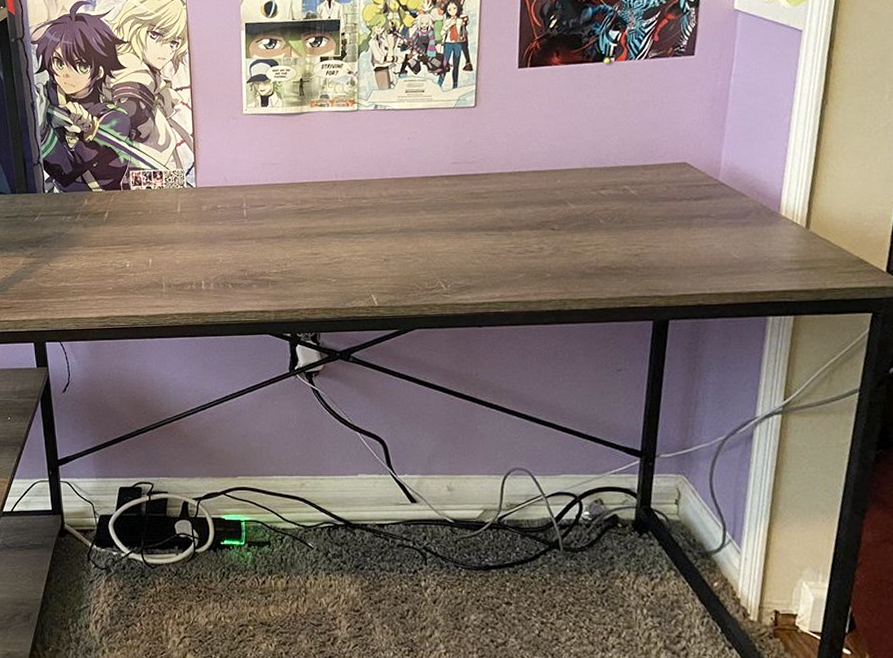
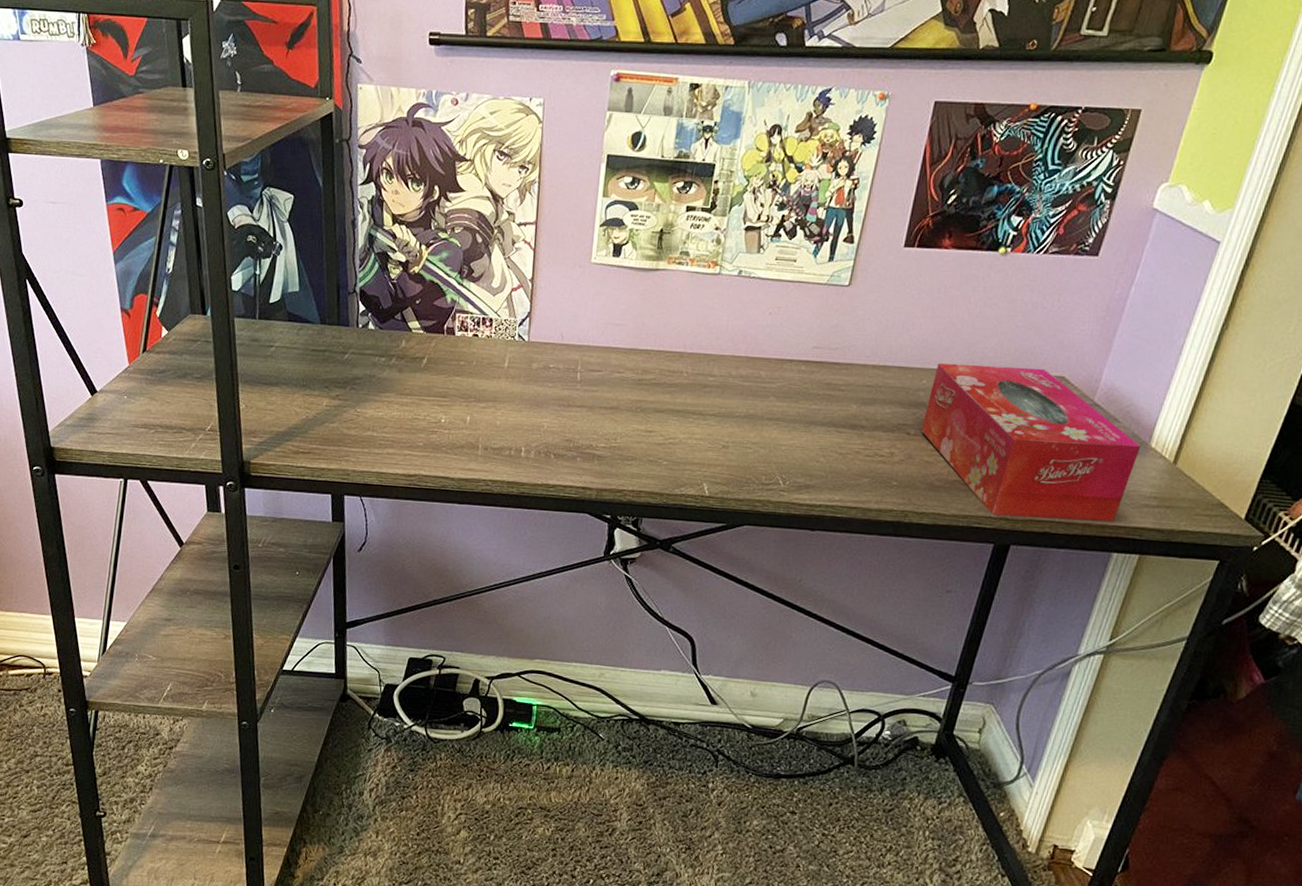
tissue box: none [564,157,772,294] -> present [921,362,1140,522]

